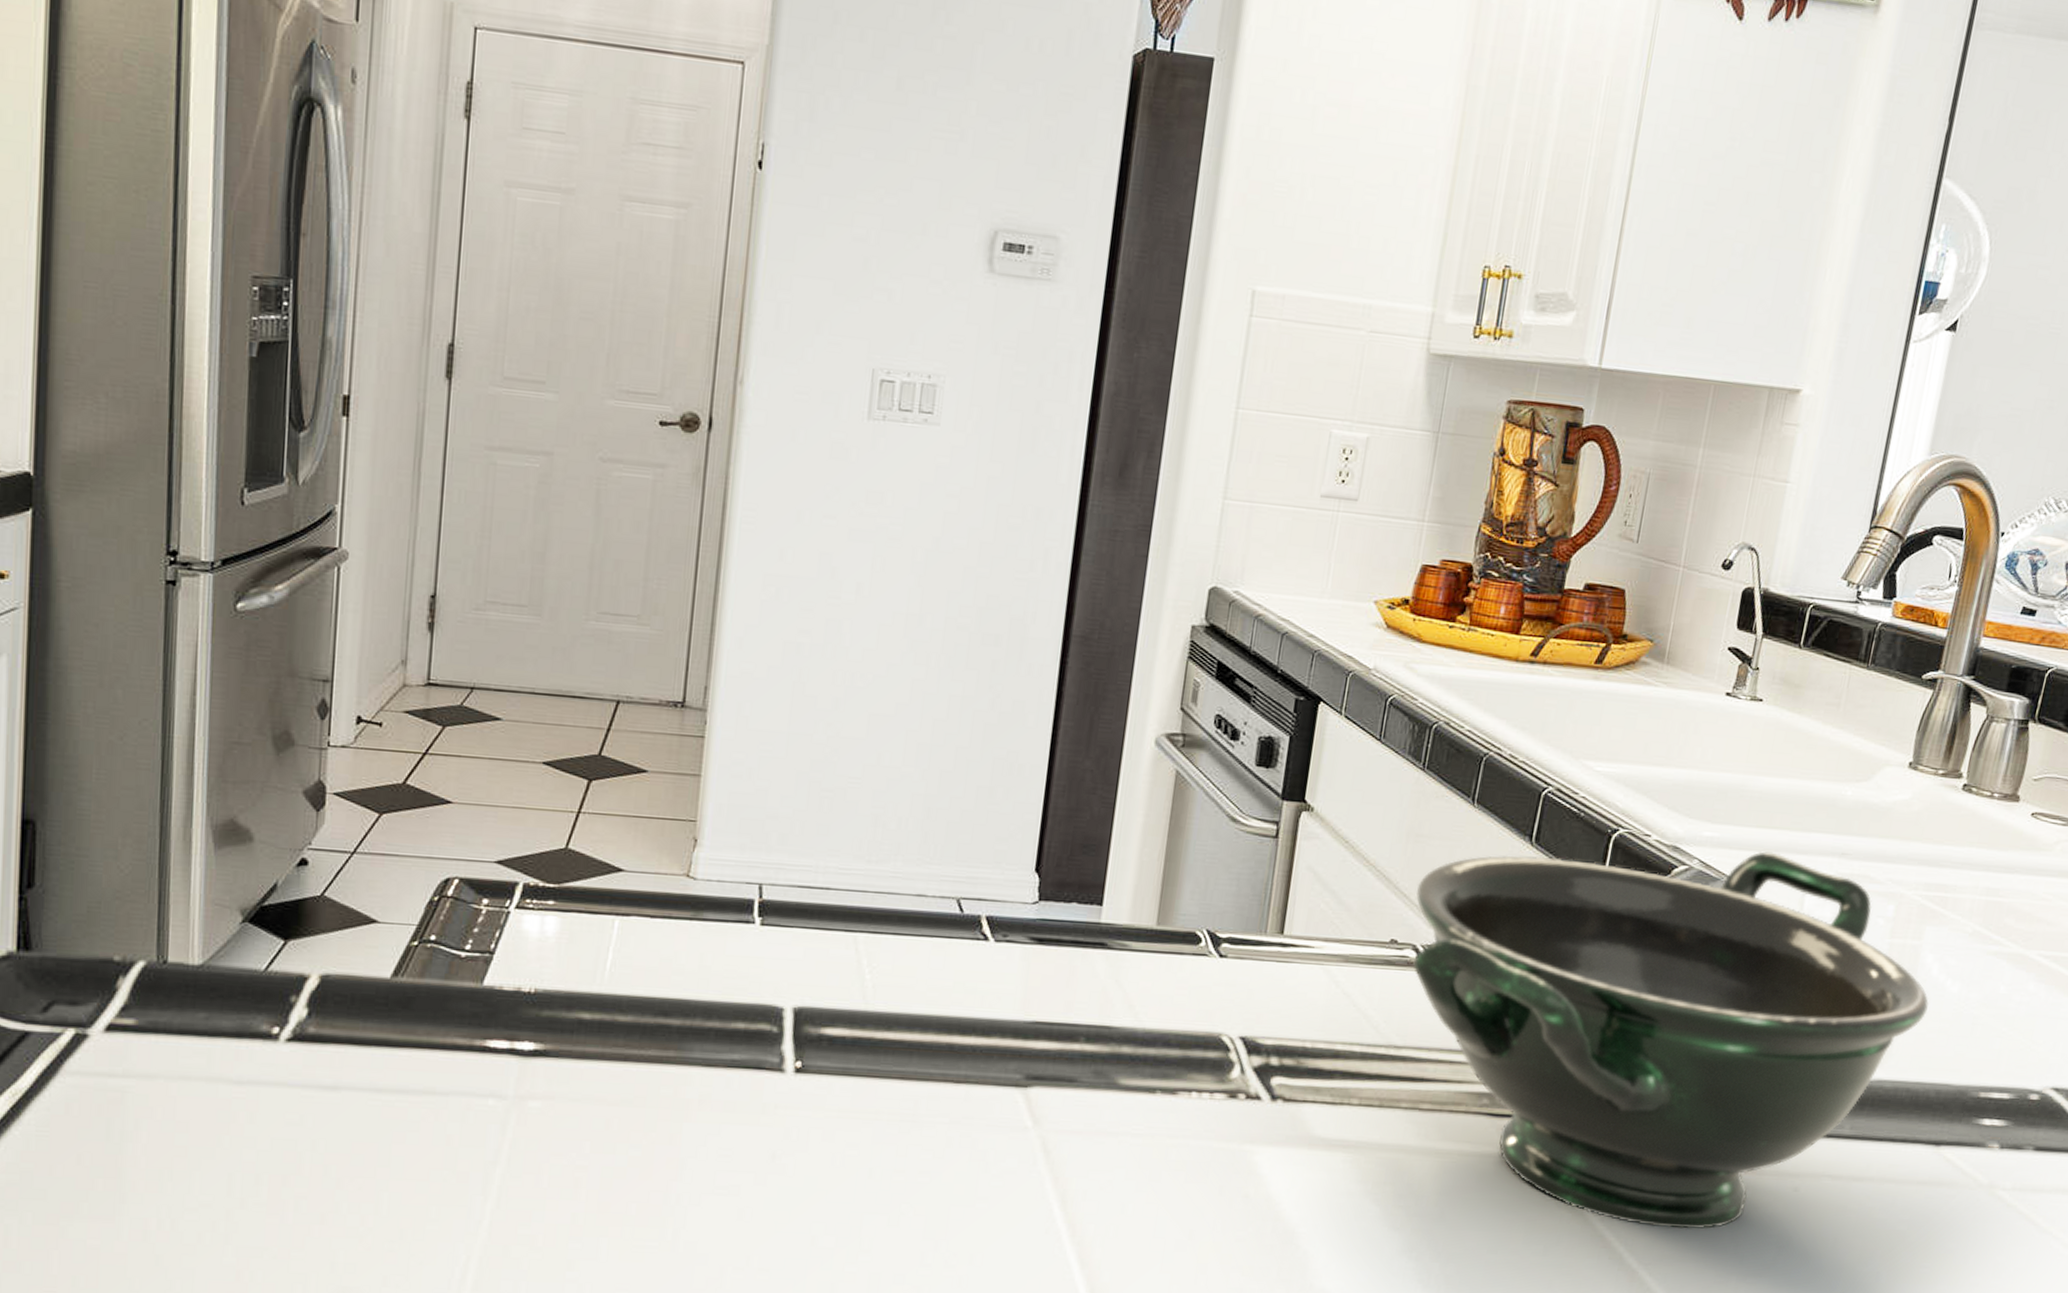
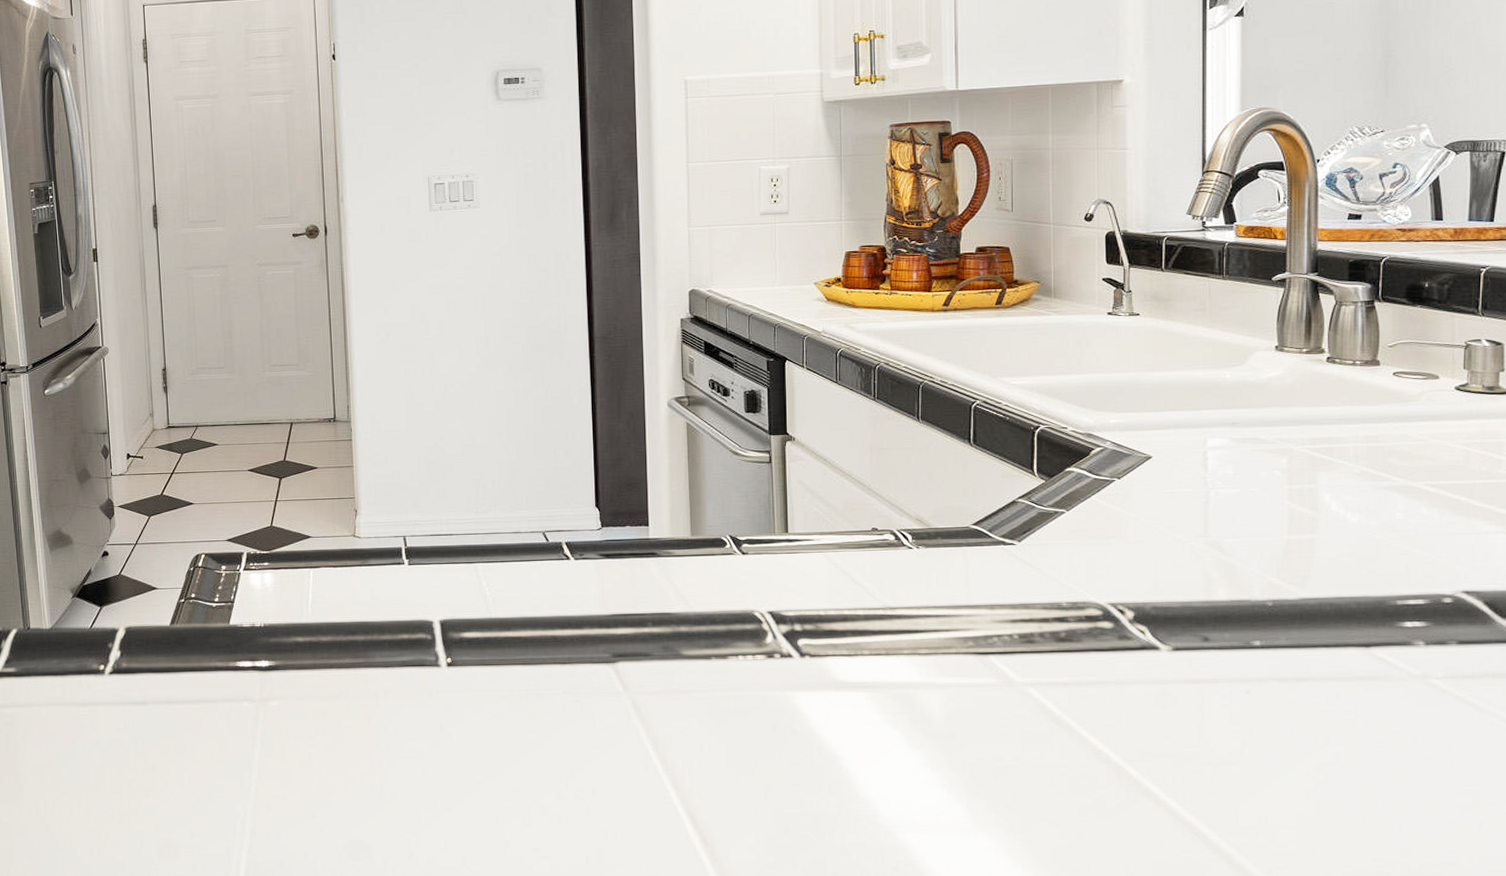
bowl: present [1413,851,1929,1229] -> none [885,429,1334,731]

